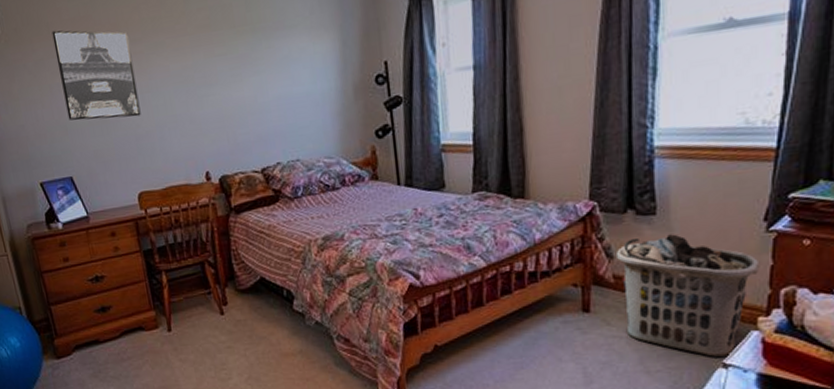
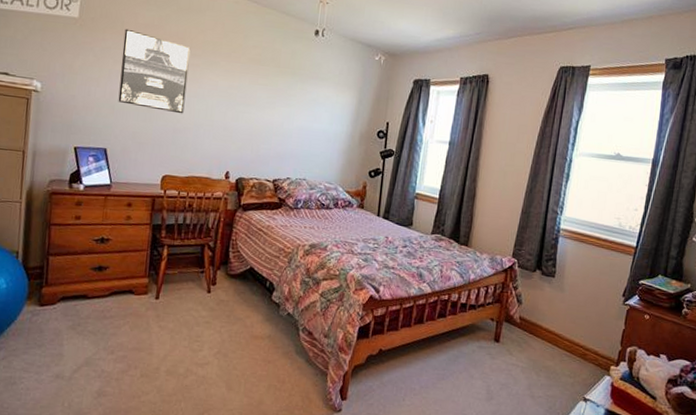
clothes hamper: present [615,234,760,358] -> none [522,291,617,393]

